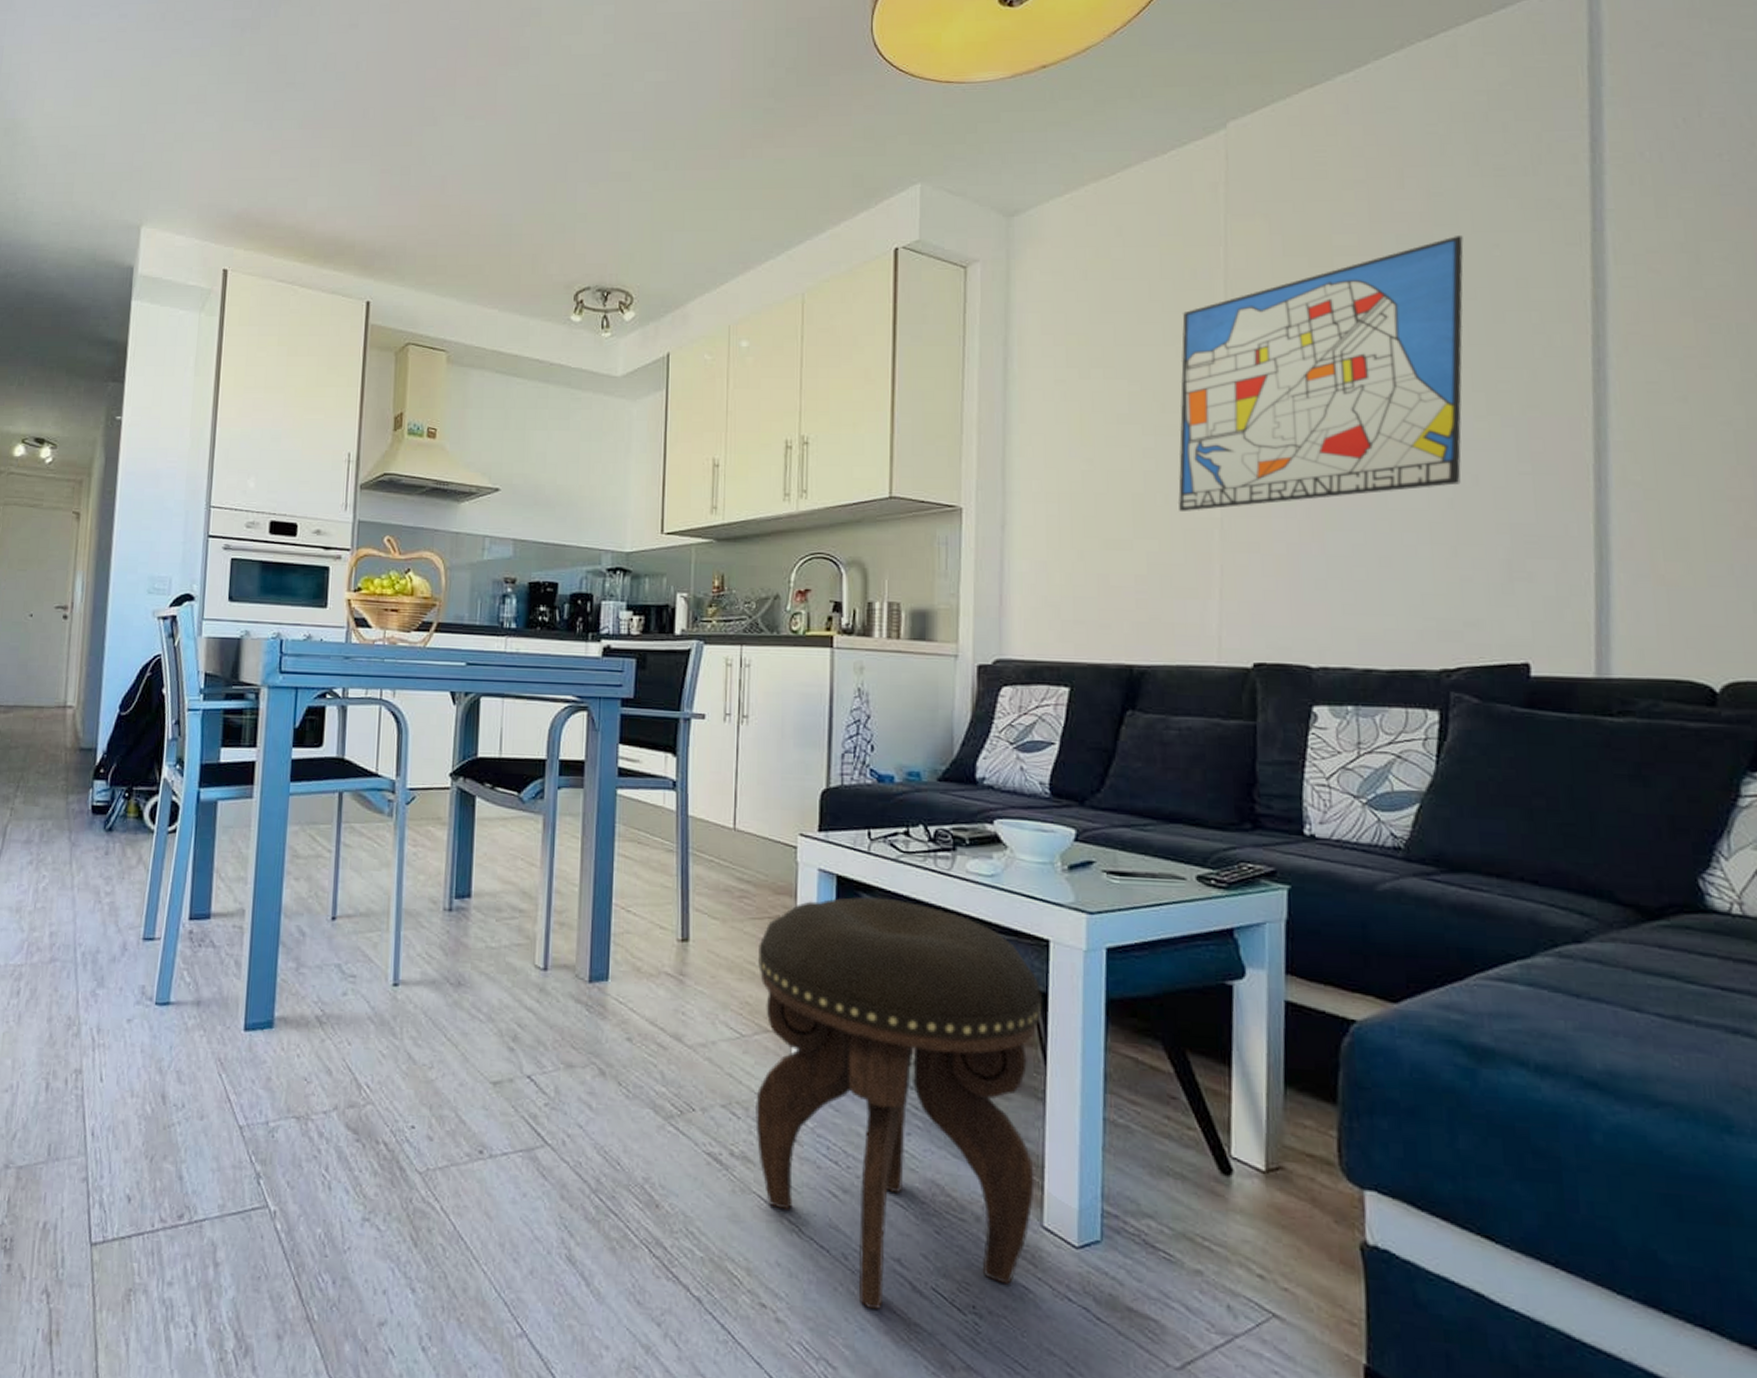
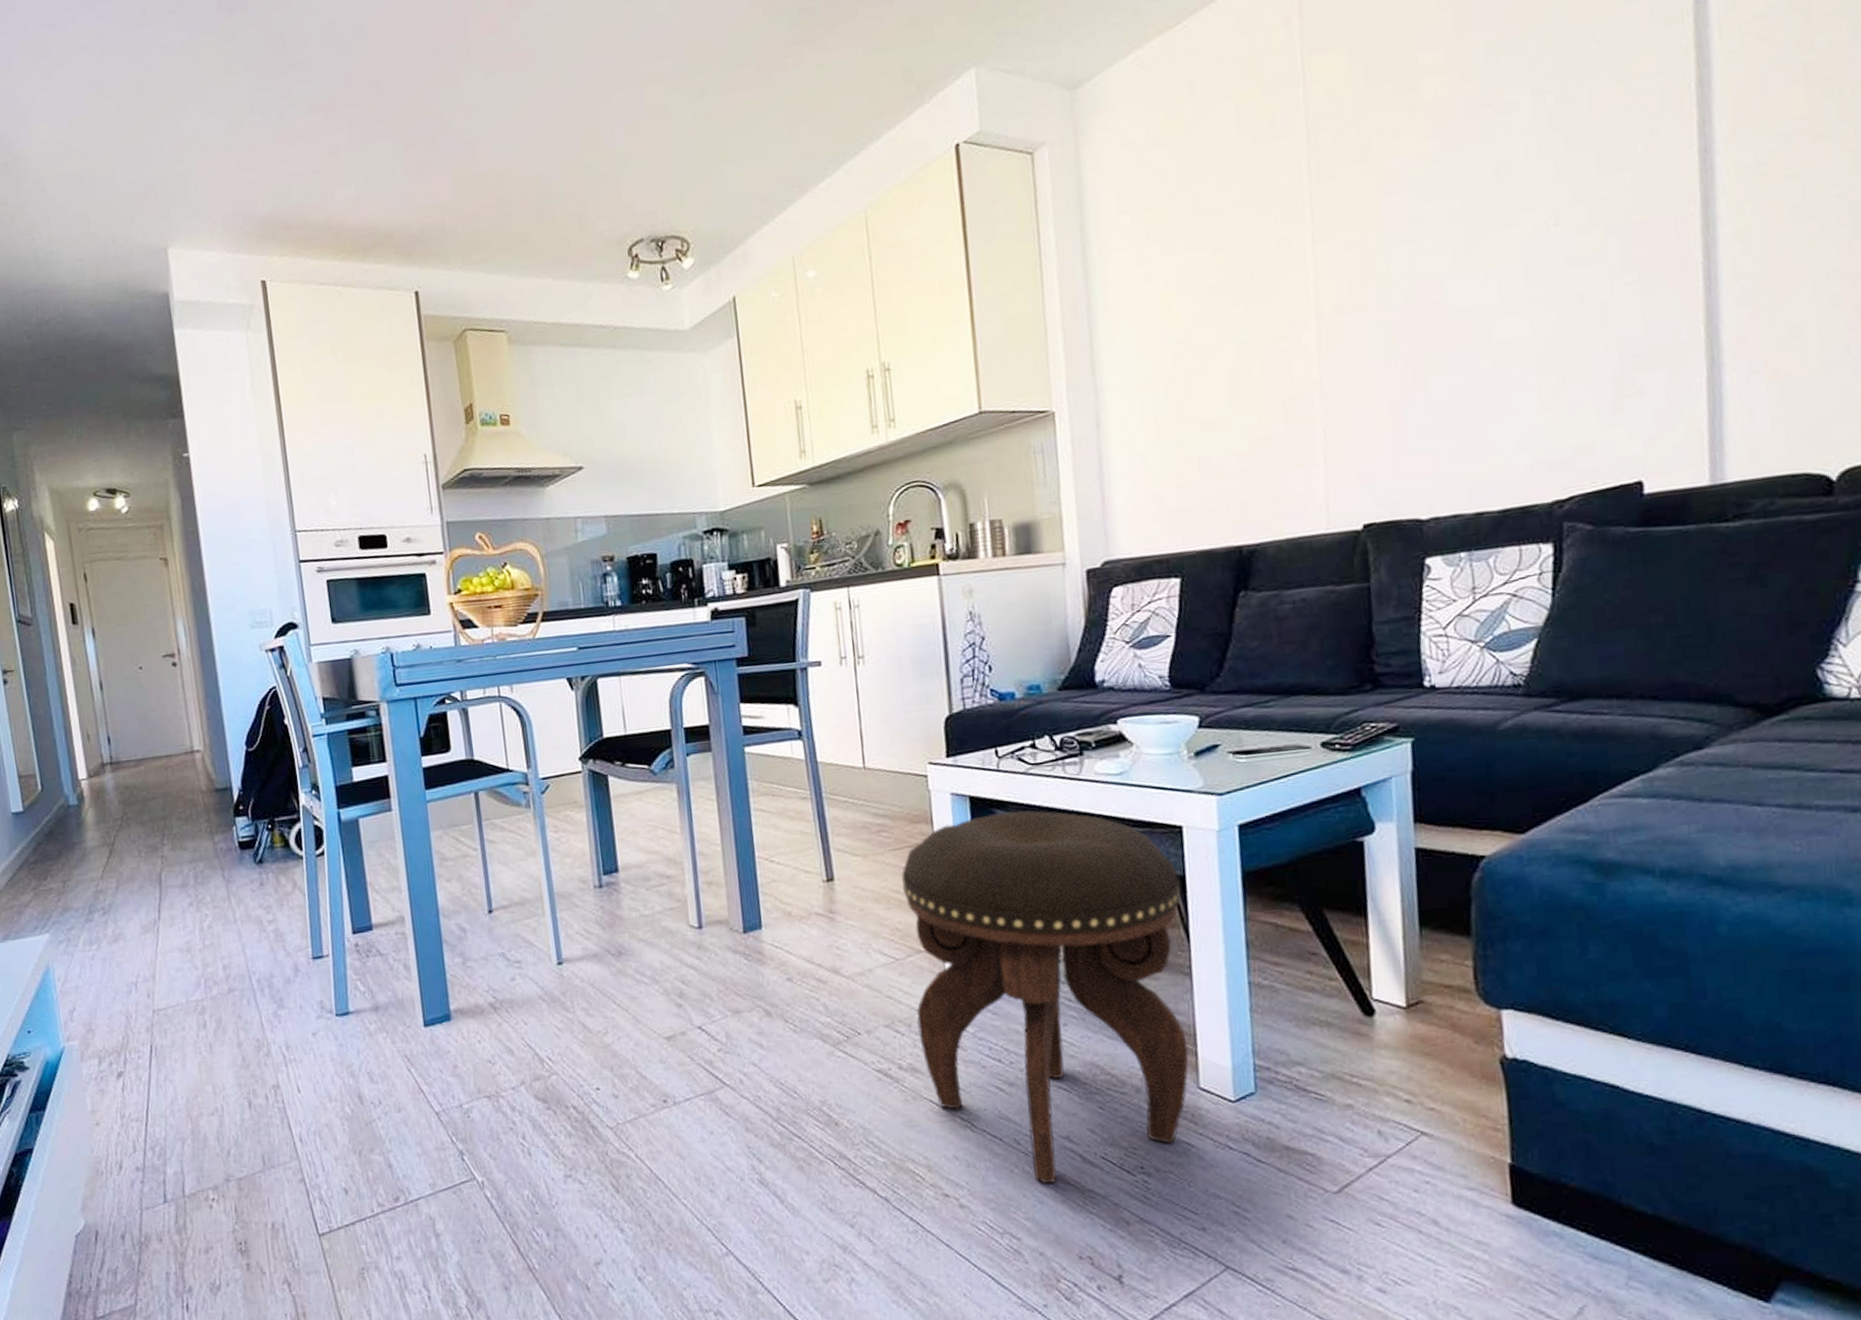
wall art: present [1177,236,1464,511] -> none [1265,32,1565,380]

